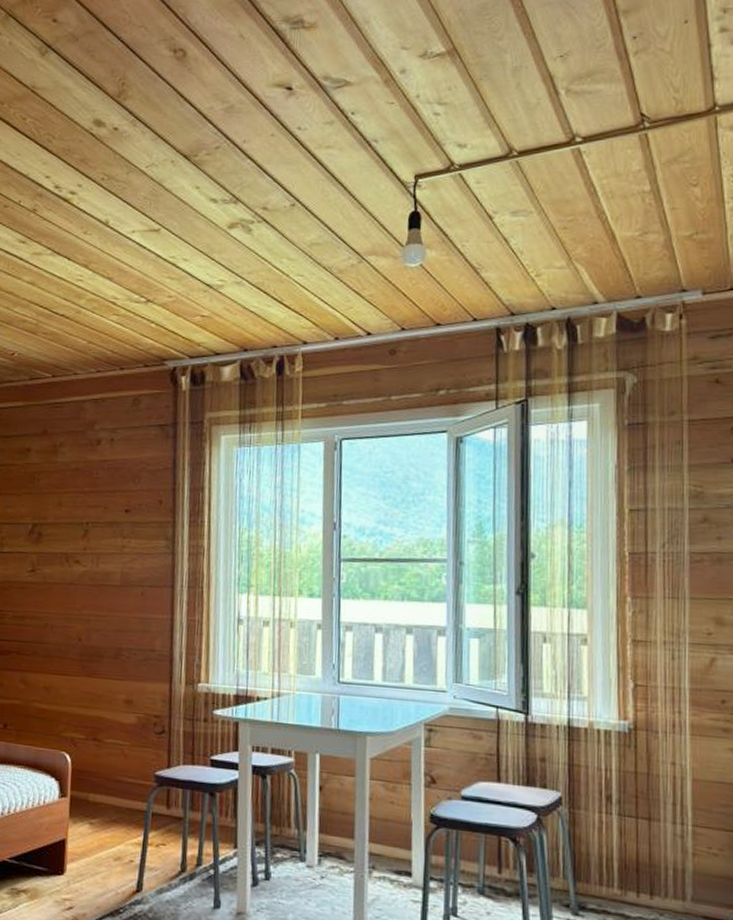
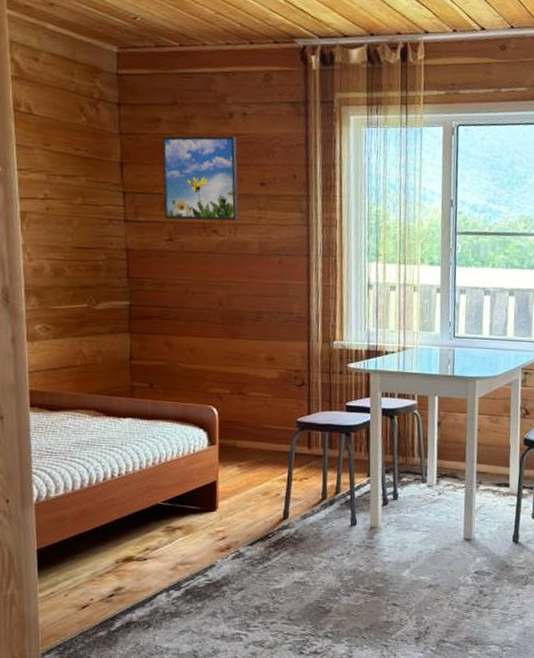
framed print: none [28,462,103,551] -> present [162,135,239,221]

